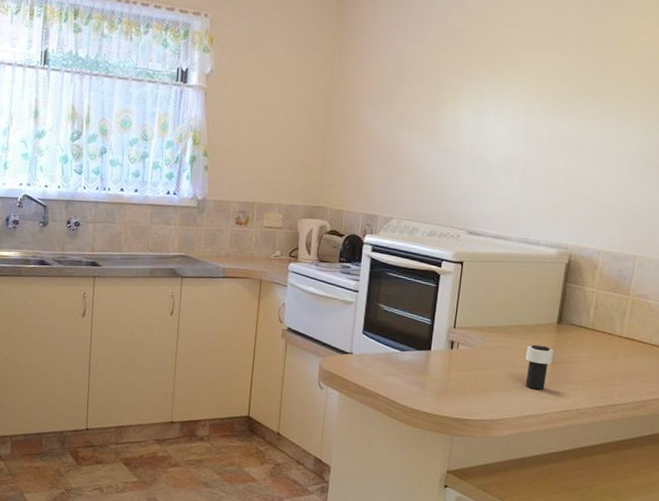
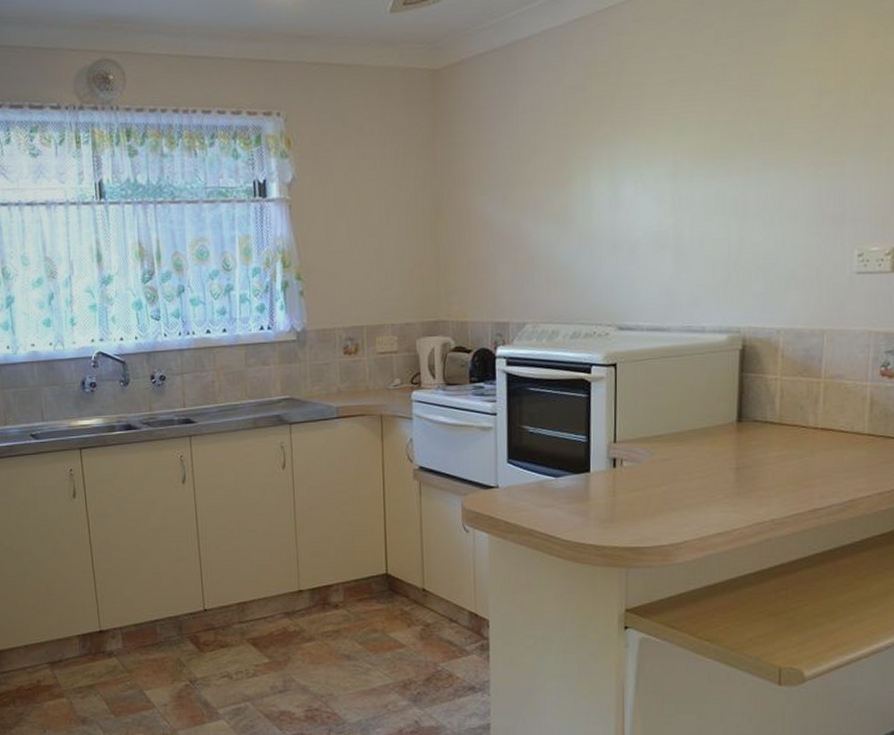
cup: present [525,344,554,390] -> none [703,450,737,503]

